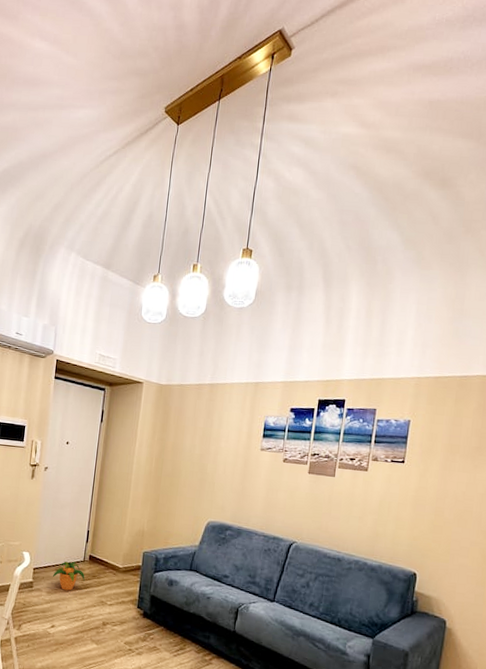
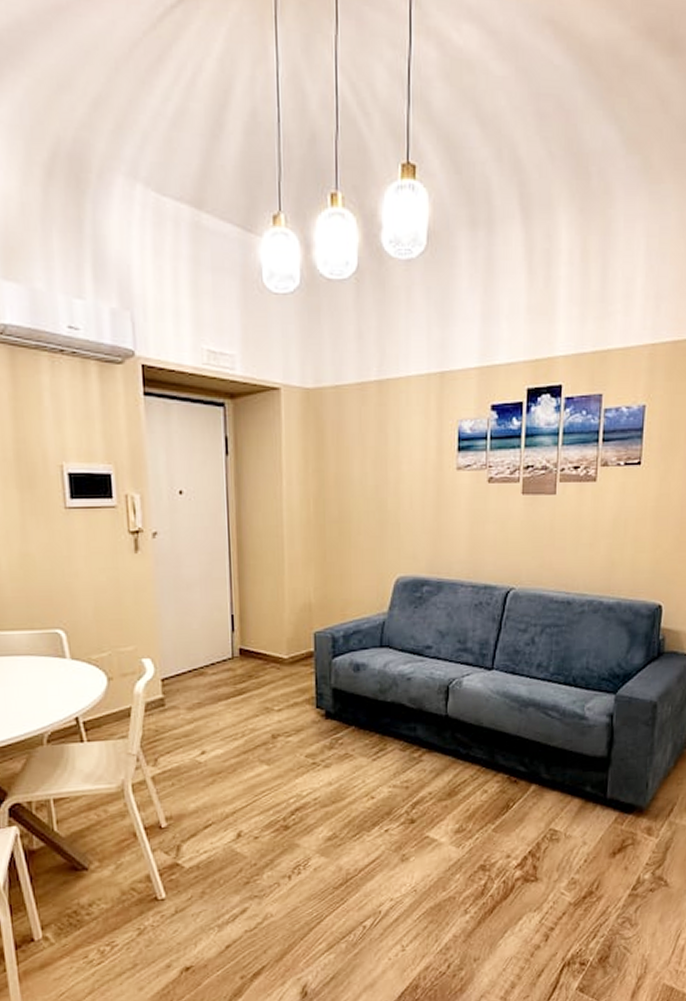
potted plant: present [53,561,85,591] -> none [191,660,238,702]

